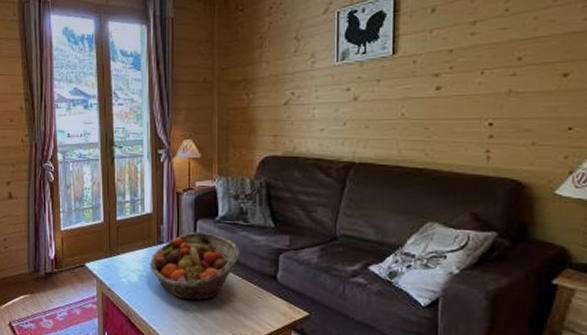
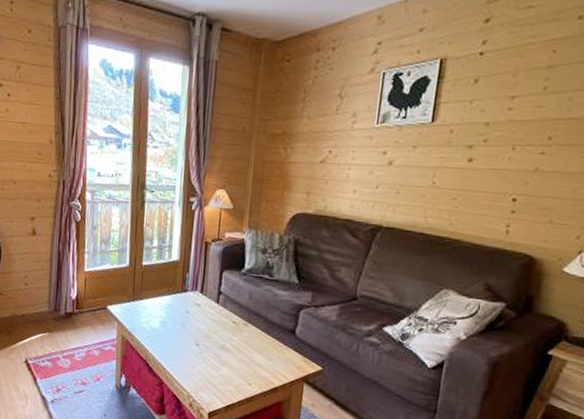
fruit basket: present [149,231,240,301] -> none [171,282,262,350]

